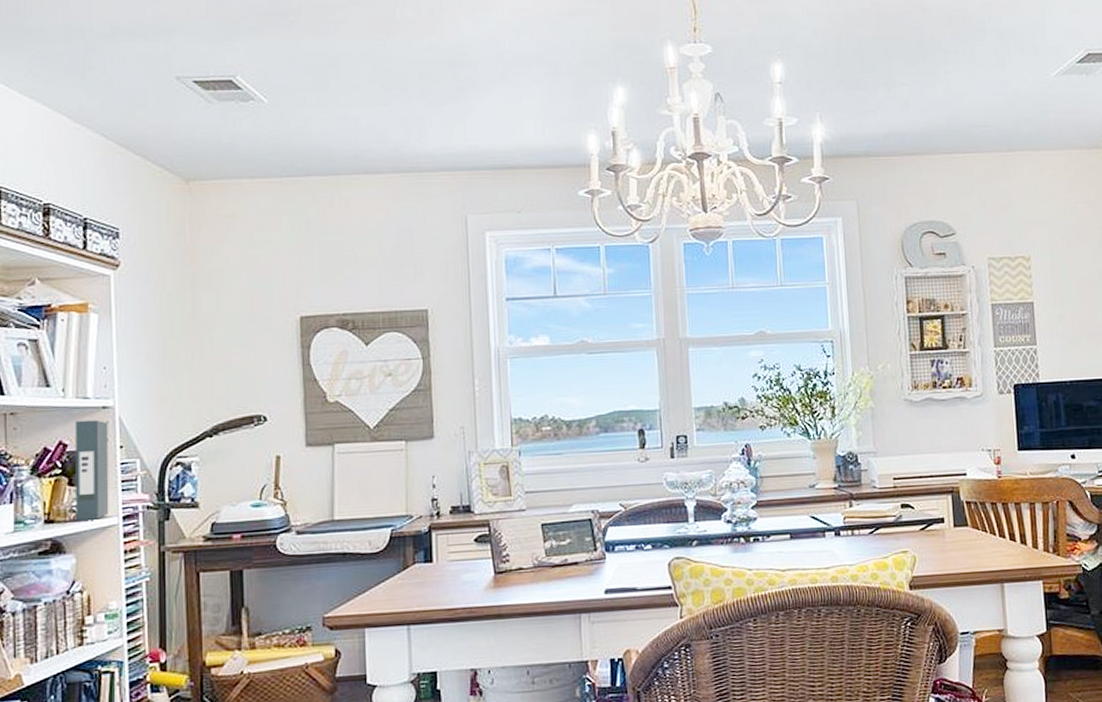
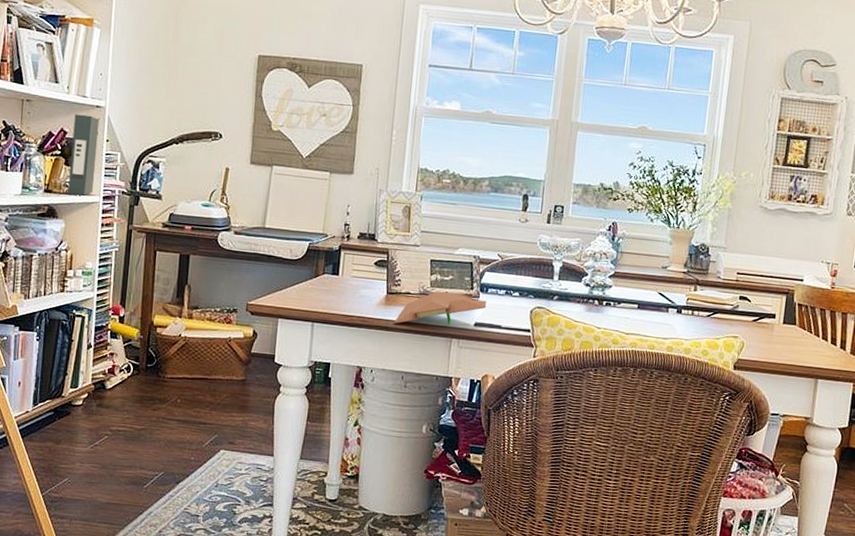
papers: none [507,556,616,609] -> present [393,291,487,326]

